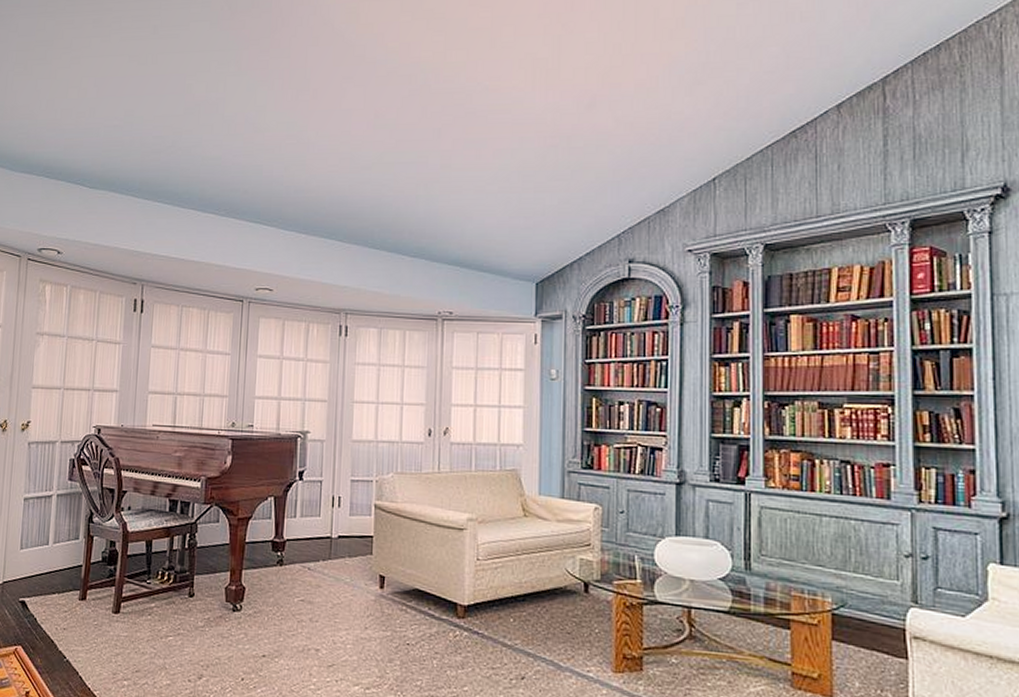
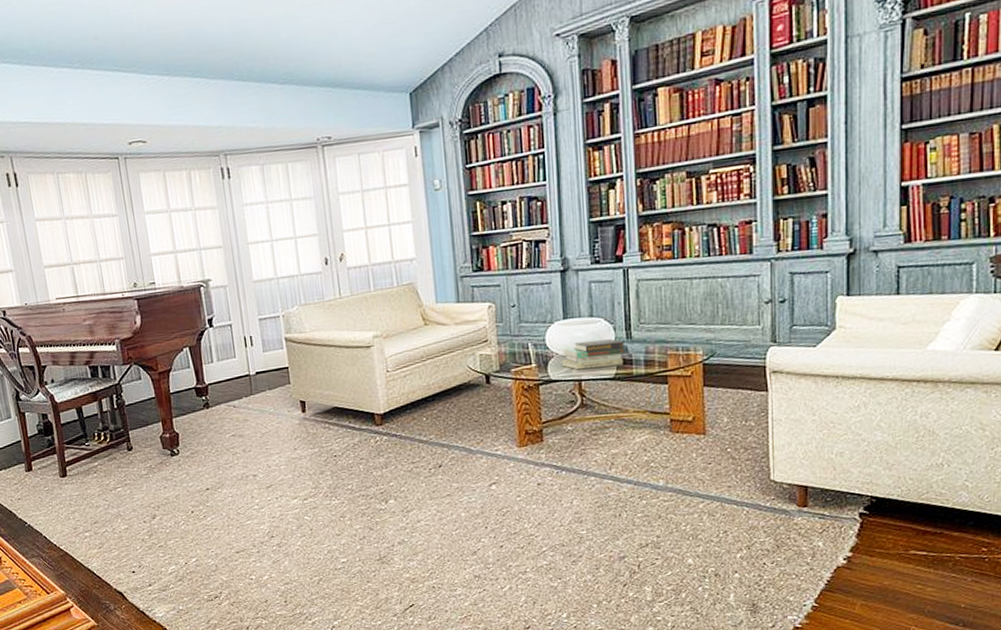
books: none [670,564,744,598] -> present [561,339,626,370]

